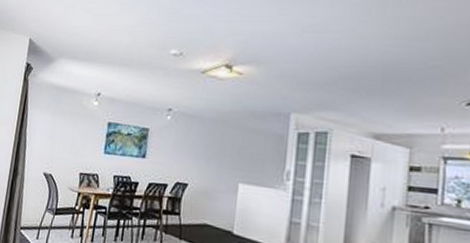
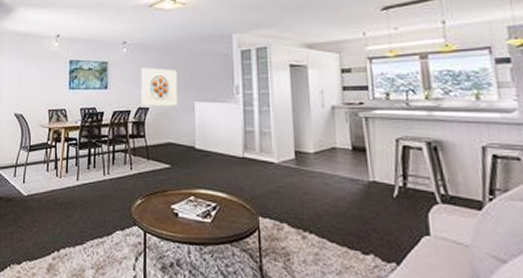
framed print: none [180,138,224,186] -> present [141,67,177,106]

